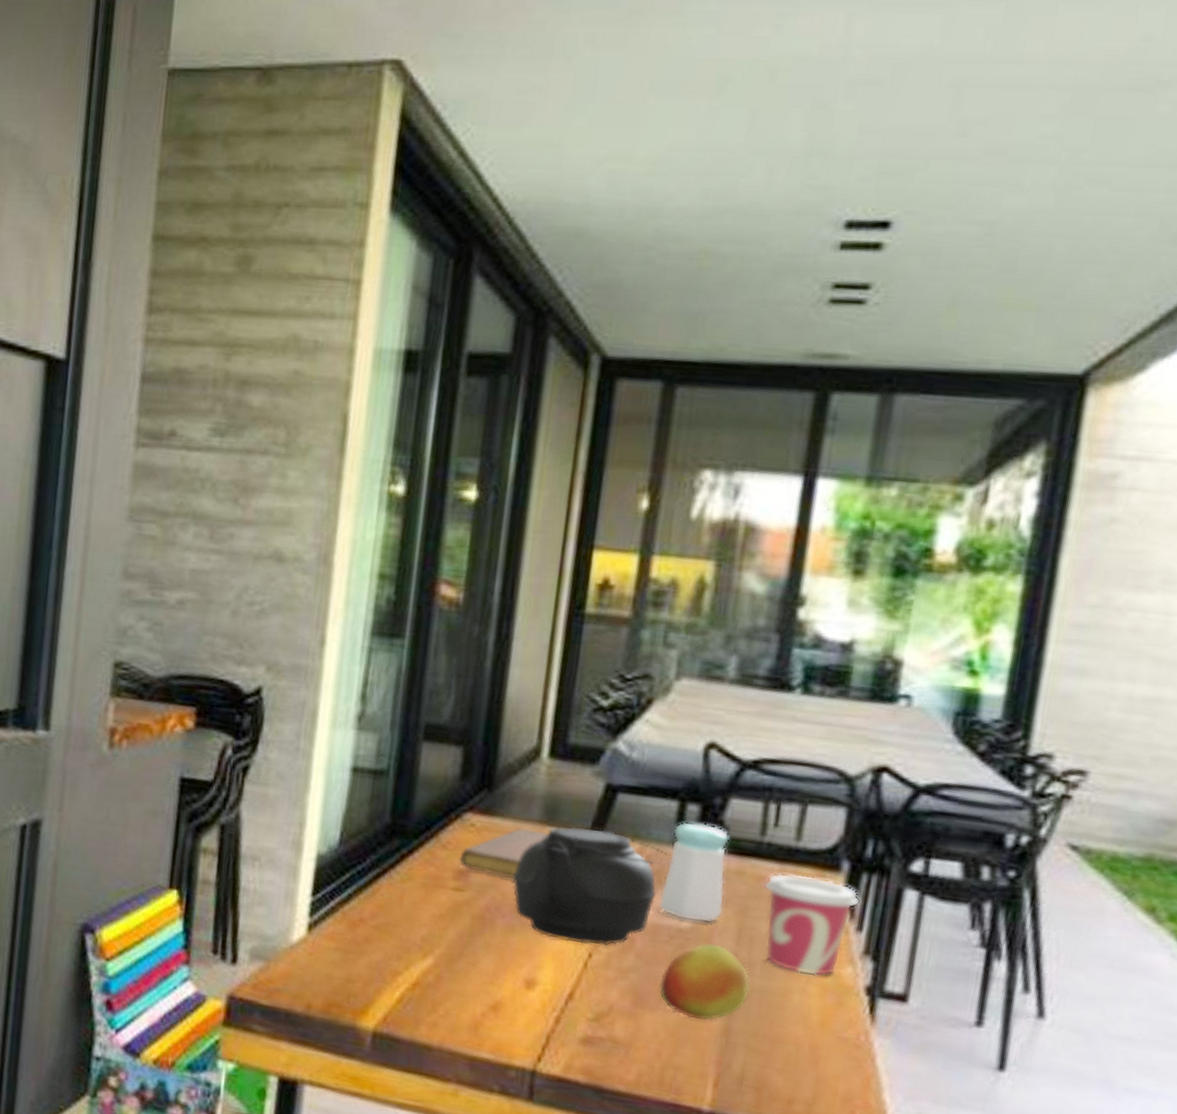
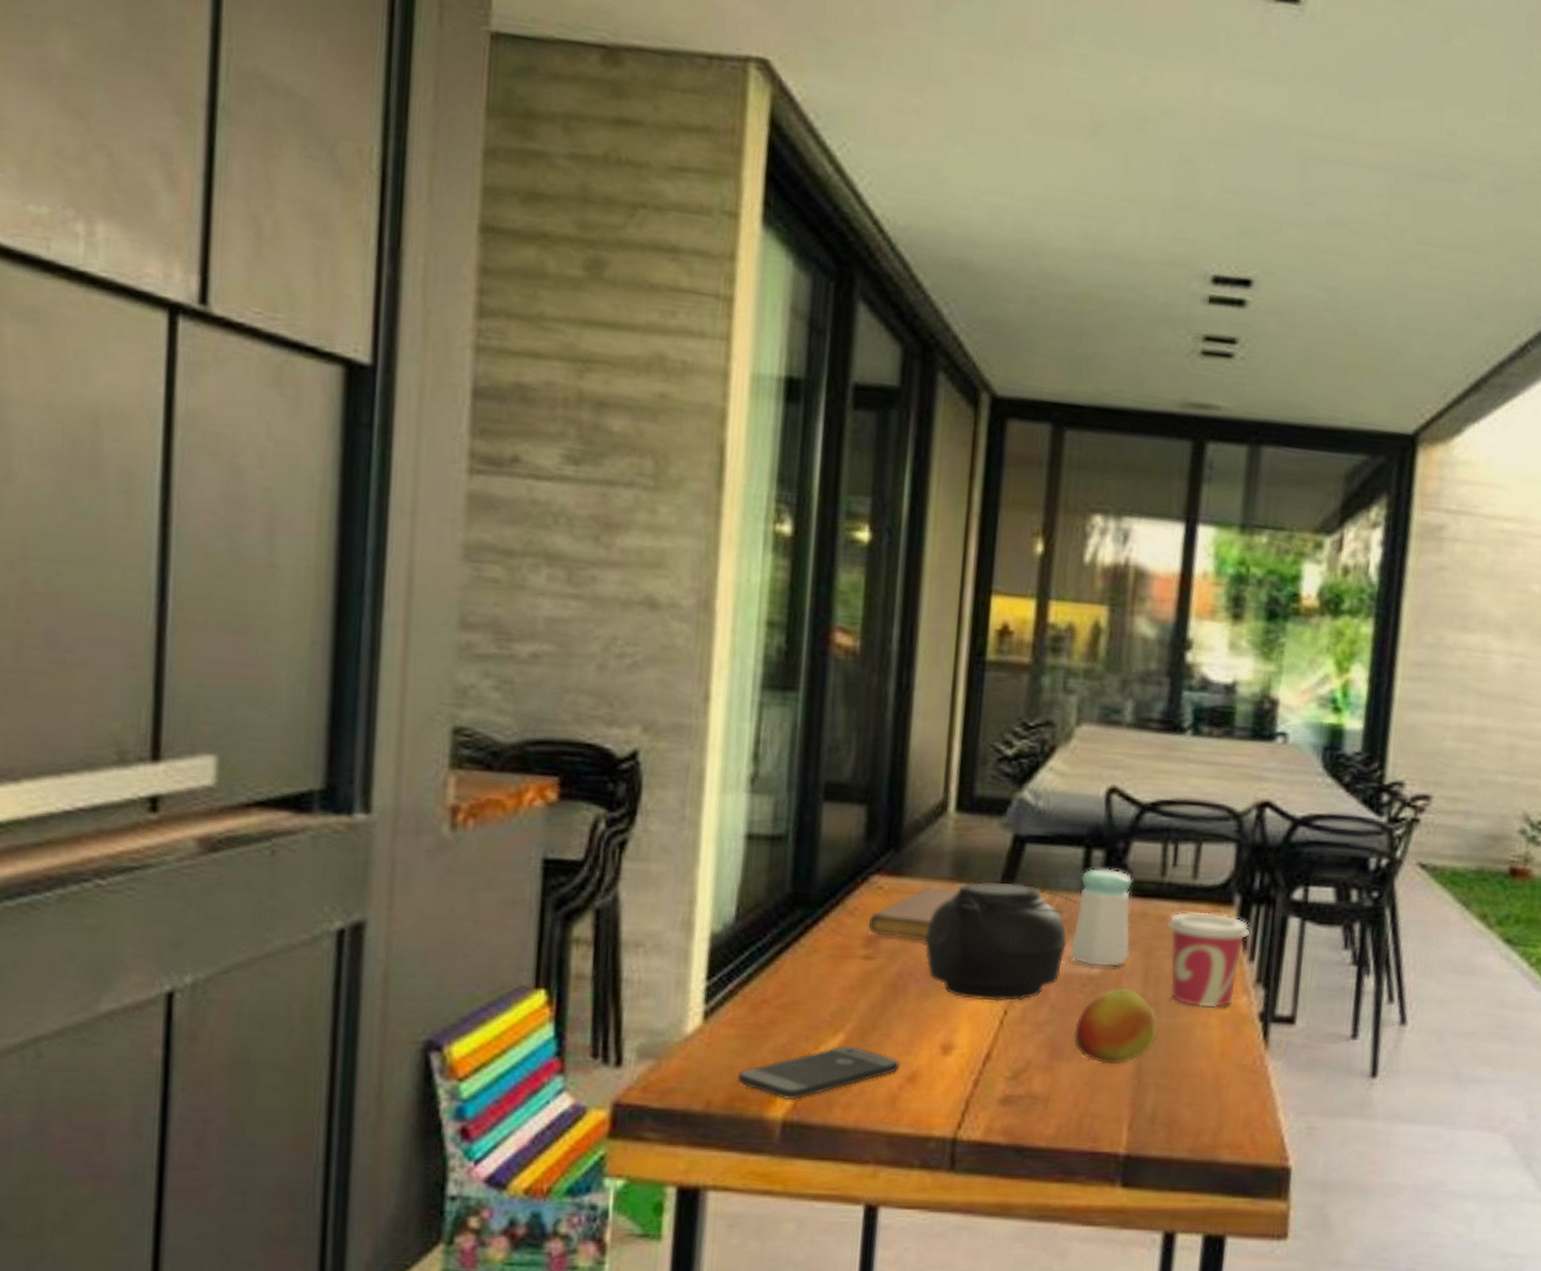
smartphone: none [335,969,484,1014] -> present [738,1046,900,1101]

